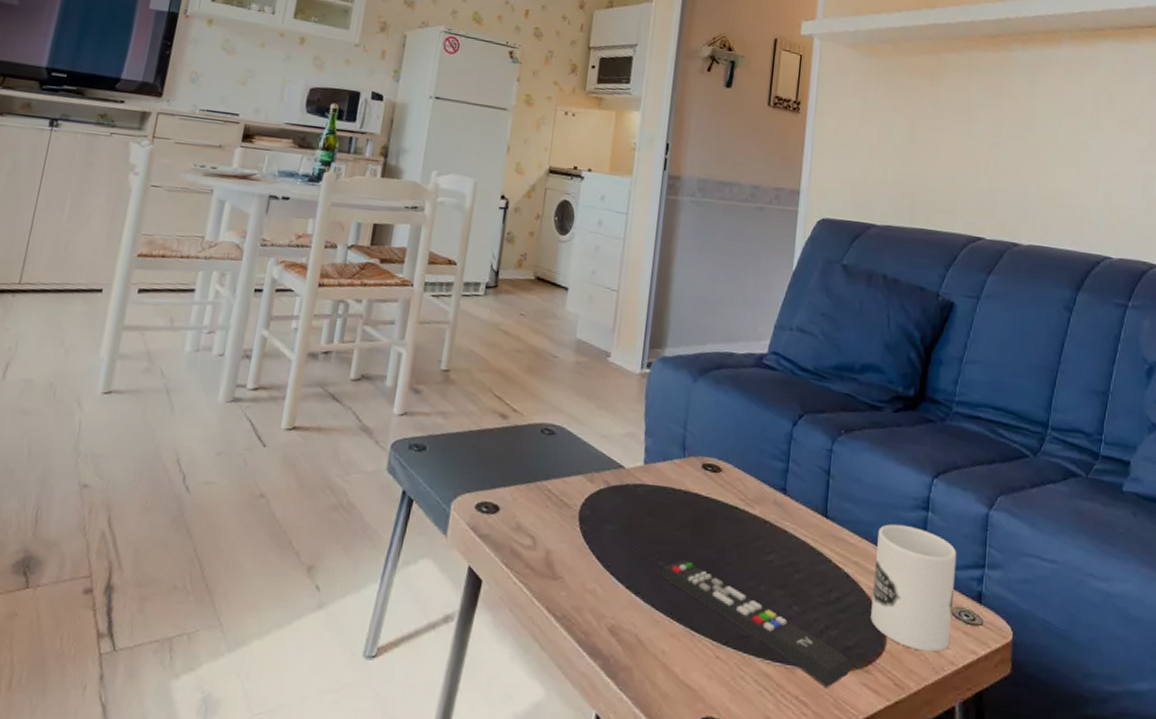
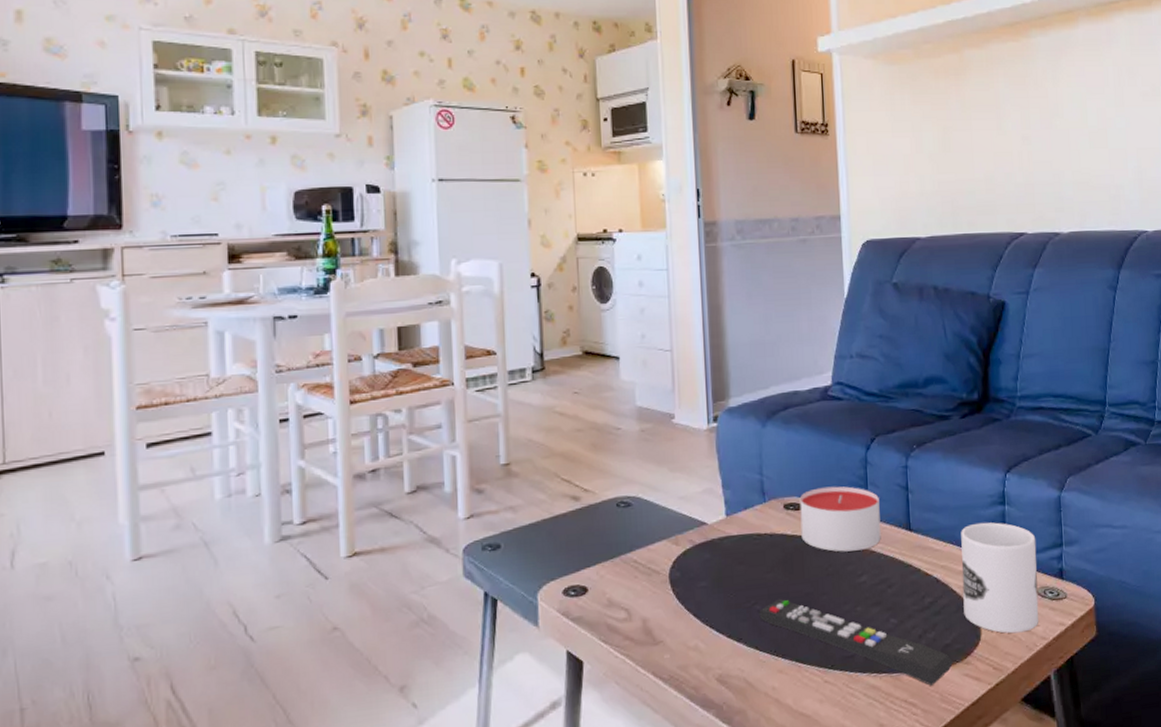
candle: none [715,454,799,528] -> present [799,486,881,552]

